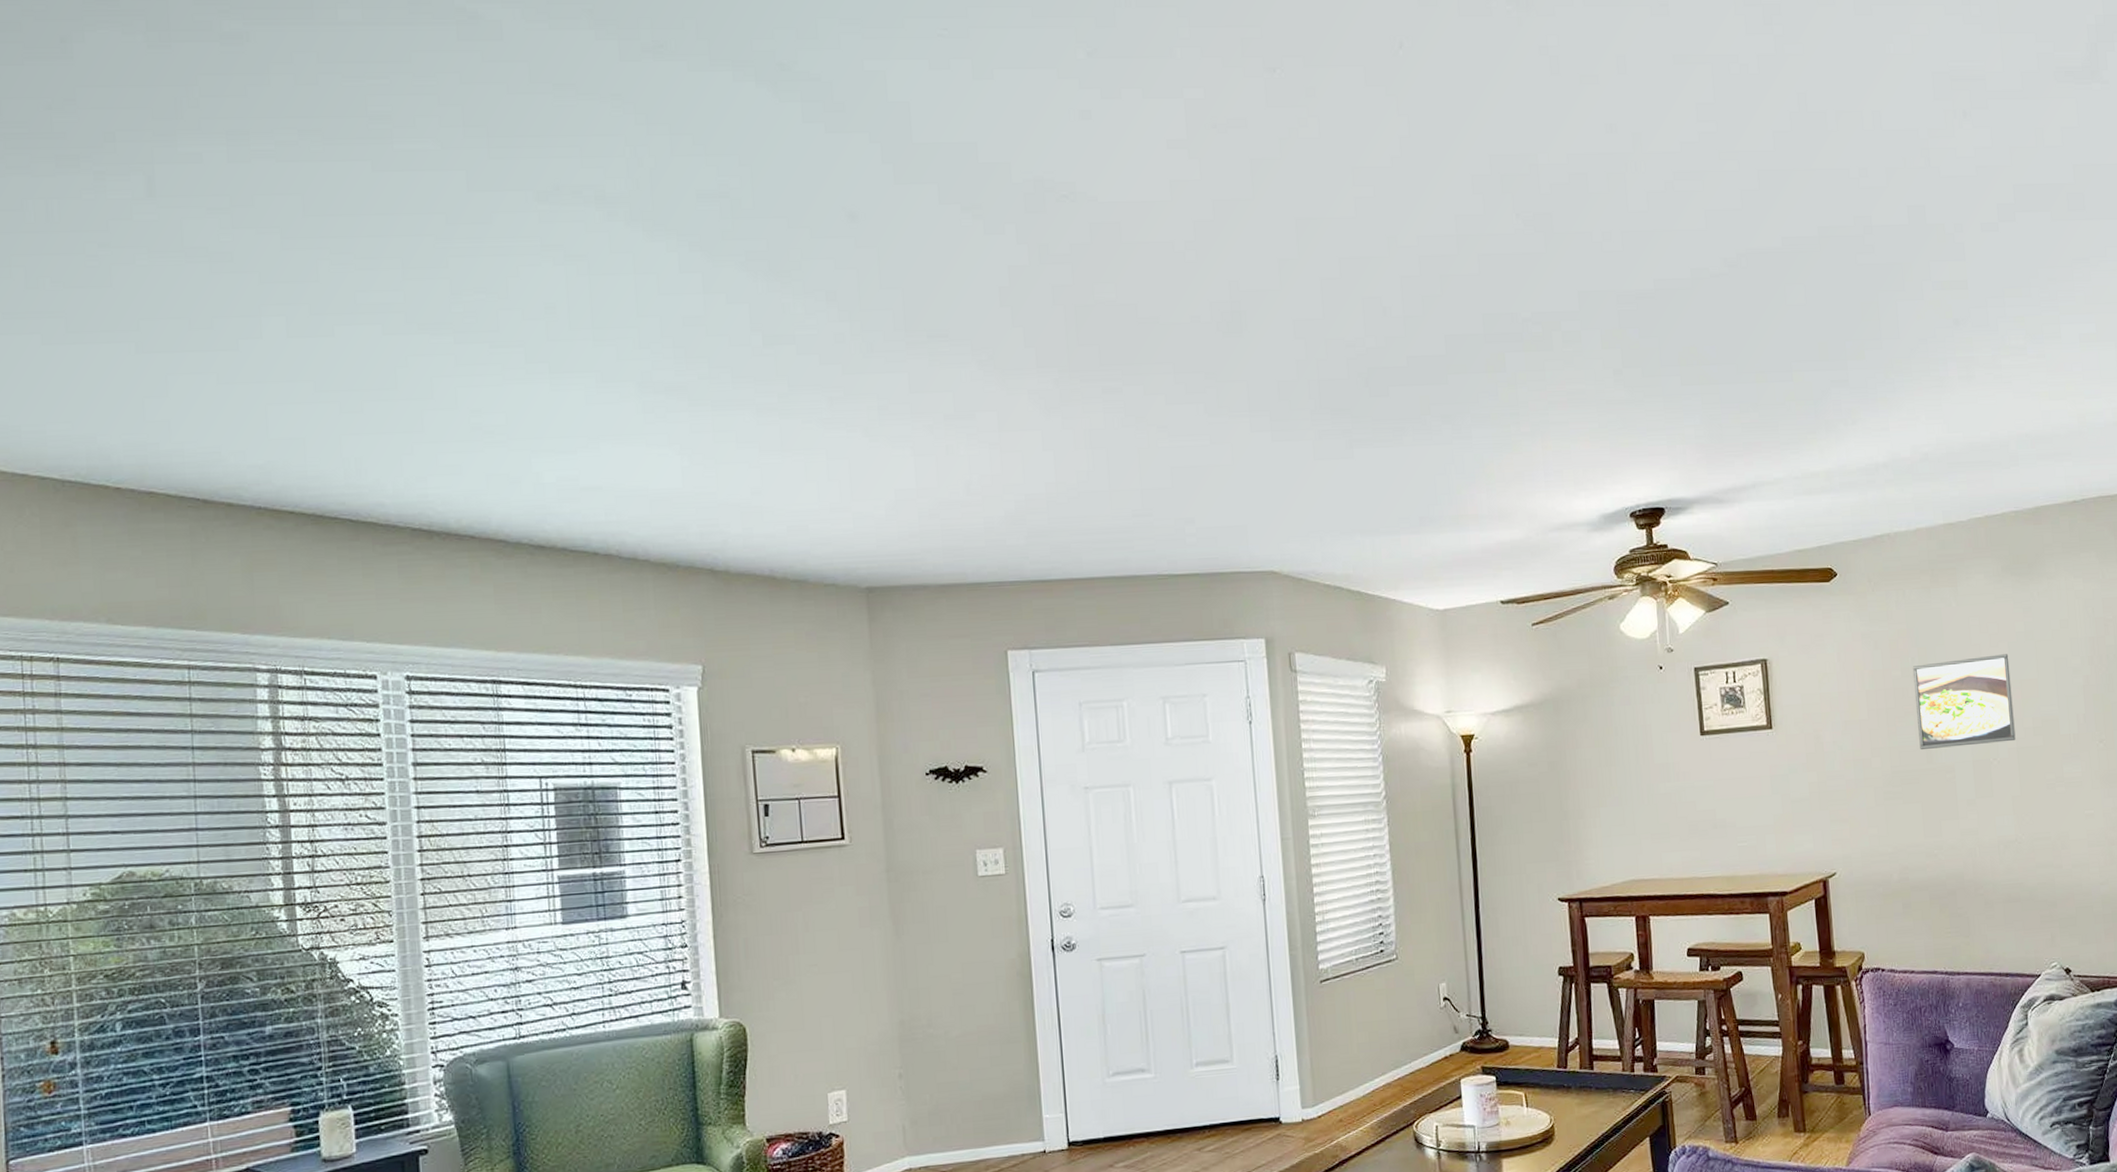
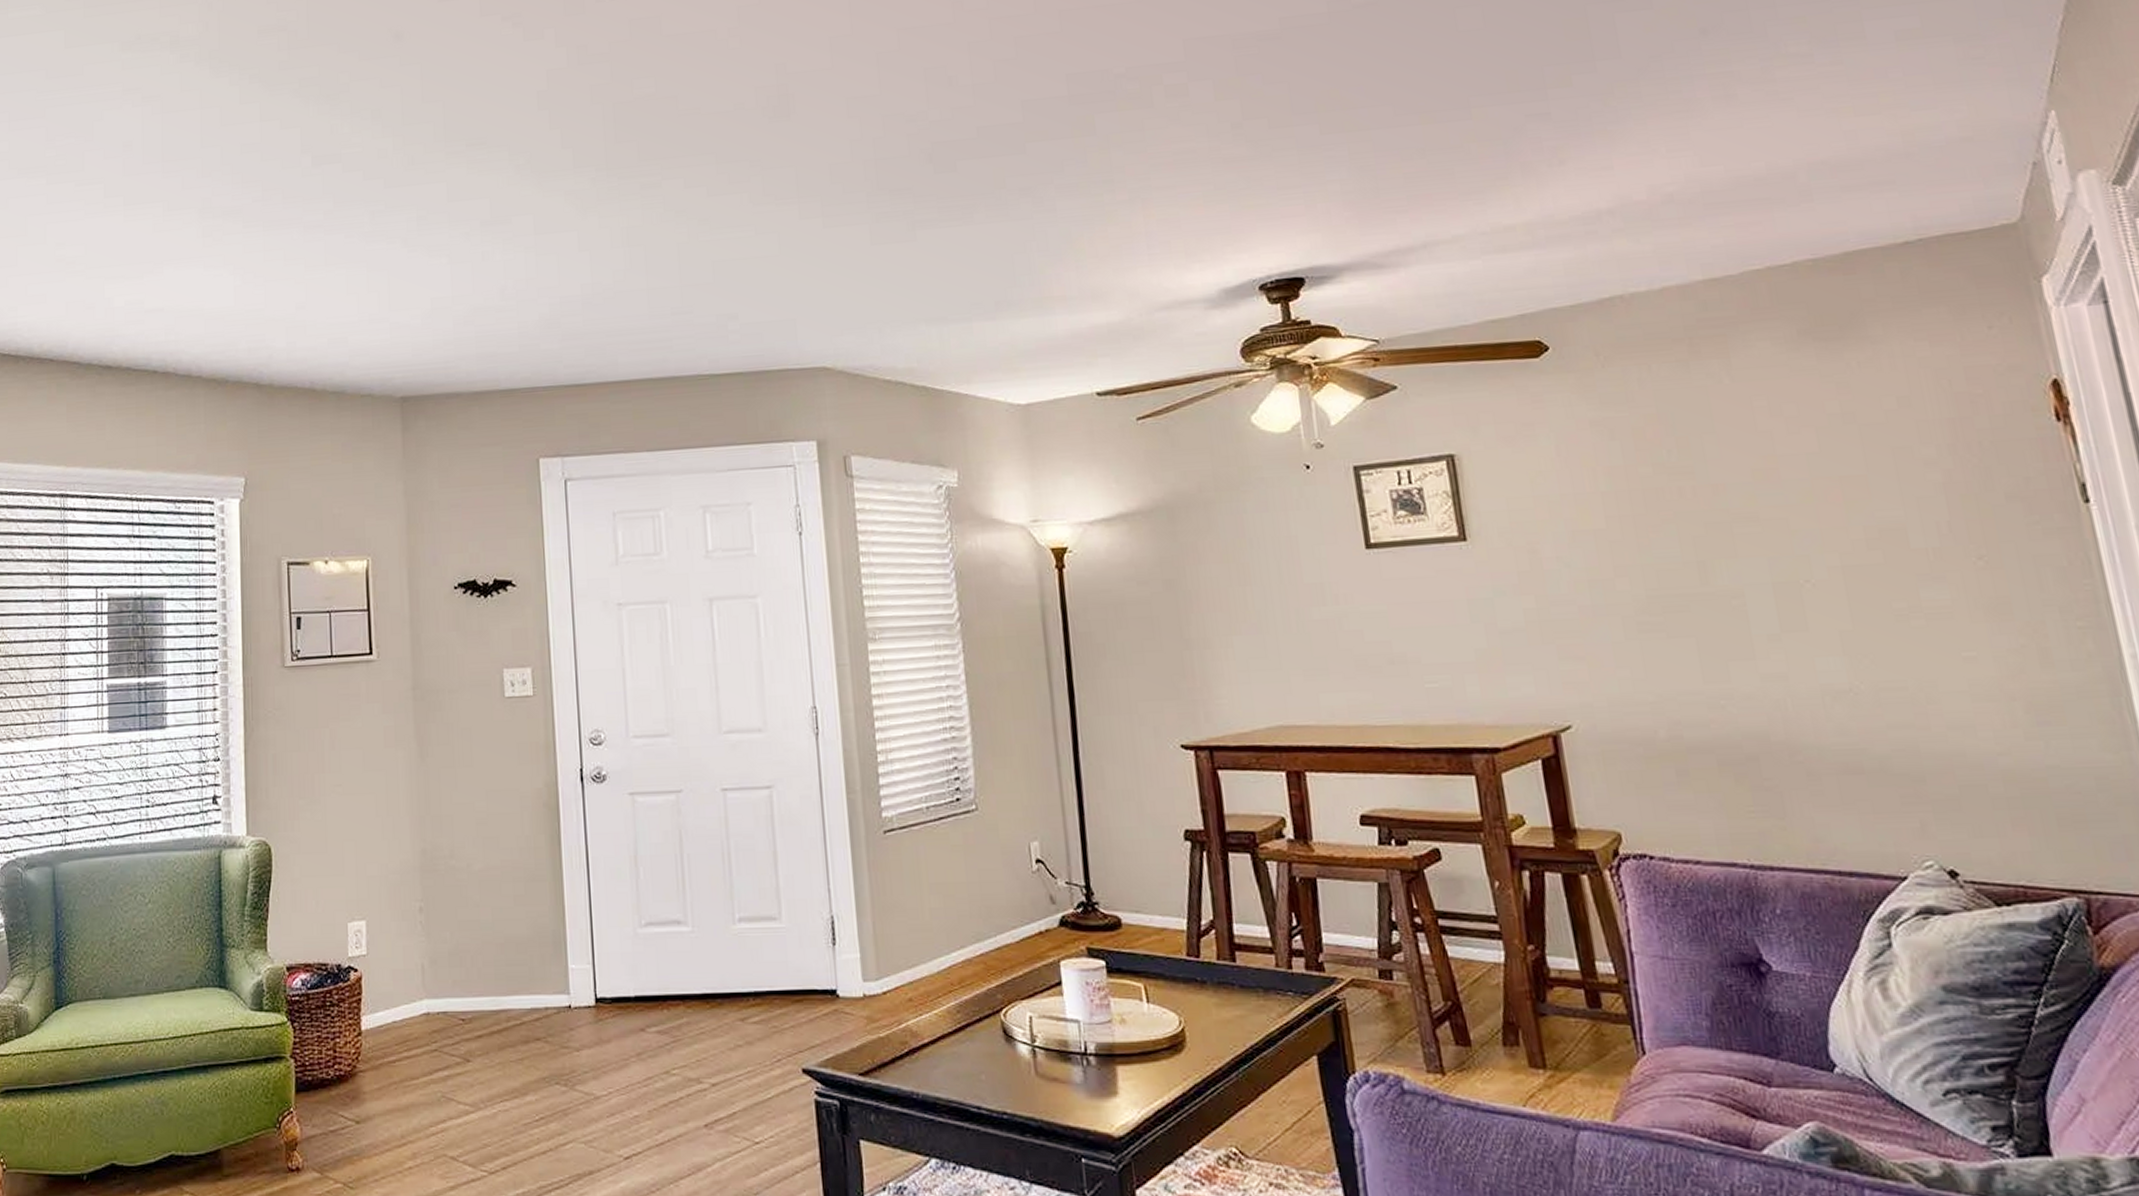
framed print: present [1912,654,2016,749] -> none [1668,443,1839,568]

